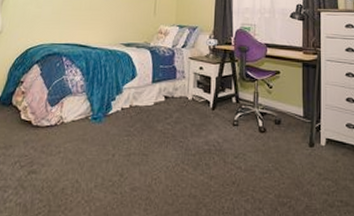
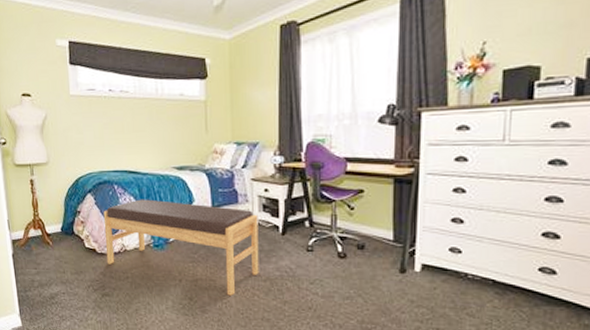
bench: none [40,71,193,171] -> present [103,199,259,296]

